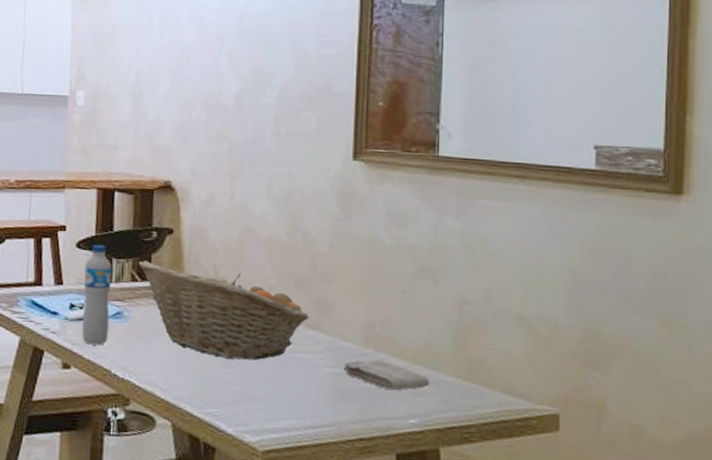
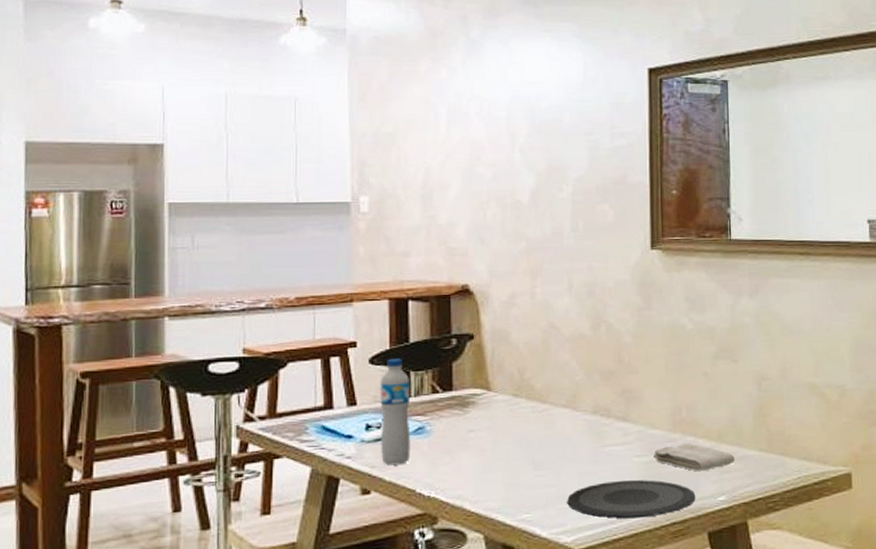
fruit basket: present [138,261,309,361] -> none [438,370,617,461]
plate: none [254,388,386,429] -> present [567,480,696,518]

